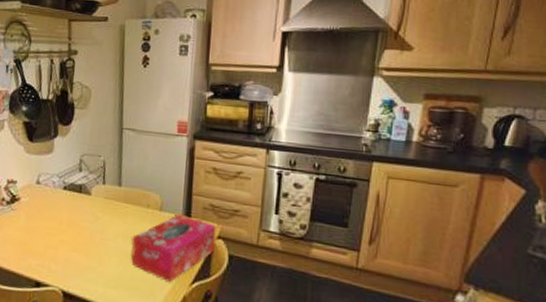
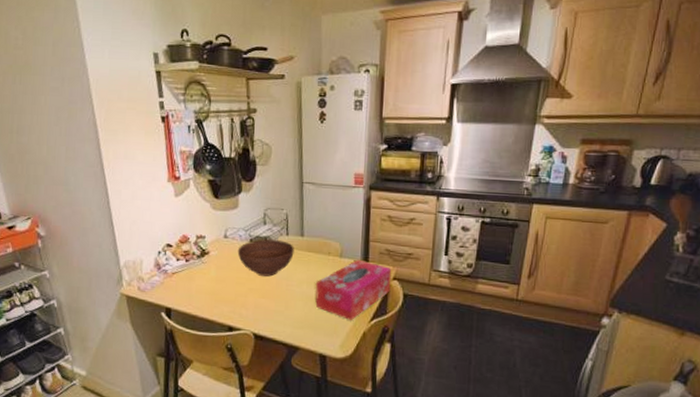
bowl: none [49,187,111,229] -> present [237,239,294,277]

